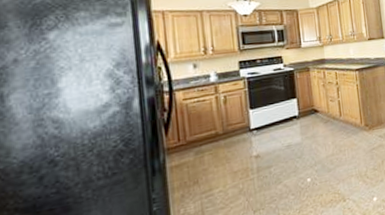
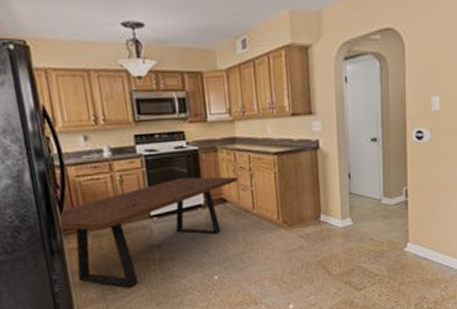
dining table: none [163,90,328,199] -> present [57,176,239,287]

